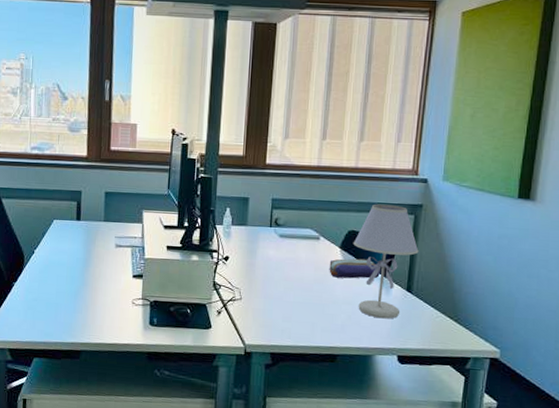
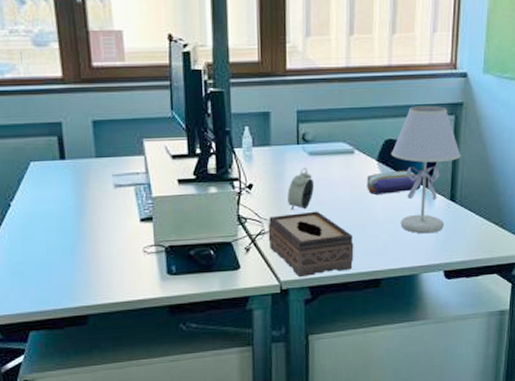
tissue box: none [238,286,314,344] -> present [268,211,354,278]
alarm clock: none [257,247,282,283] -> present [287,167,314,209]

